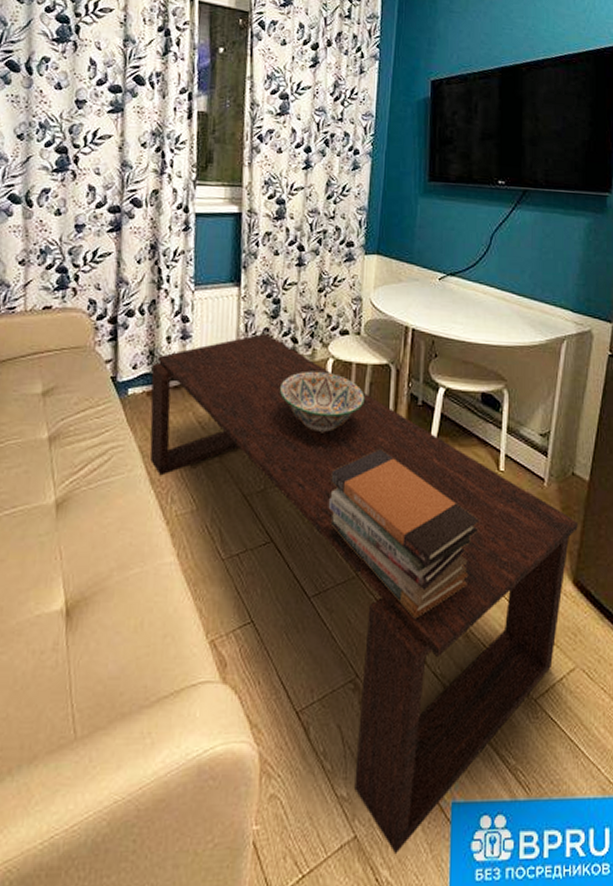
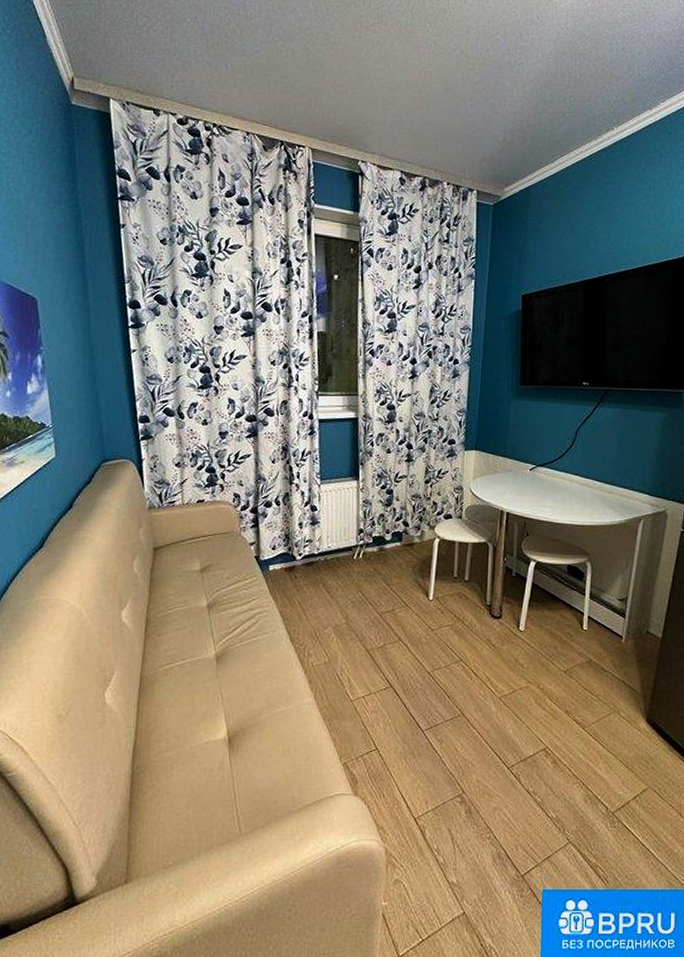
coffee table: present [149,332,578,855] -> none [287,518,651,927]
decorative bowl: present [280,371,365,432] -> none [395,549,466,599]
book stack: present [328,449,479,619] -> none [437,613,565,748]

